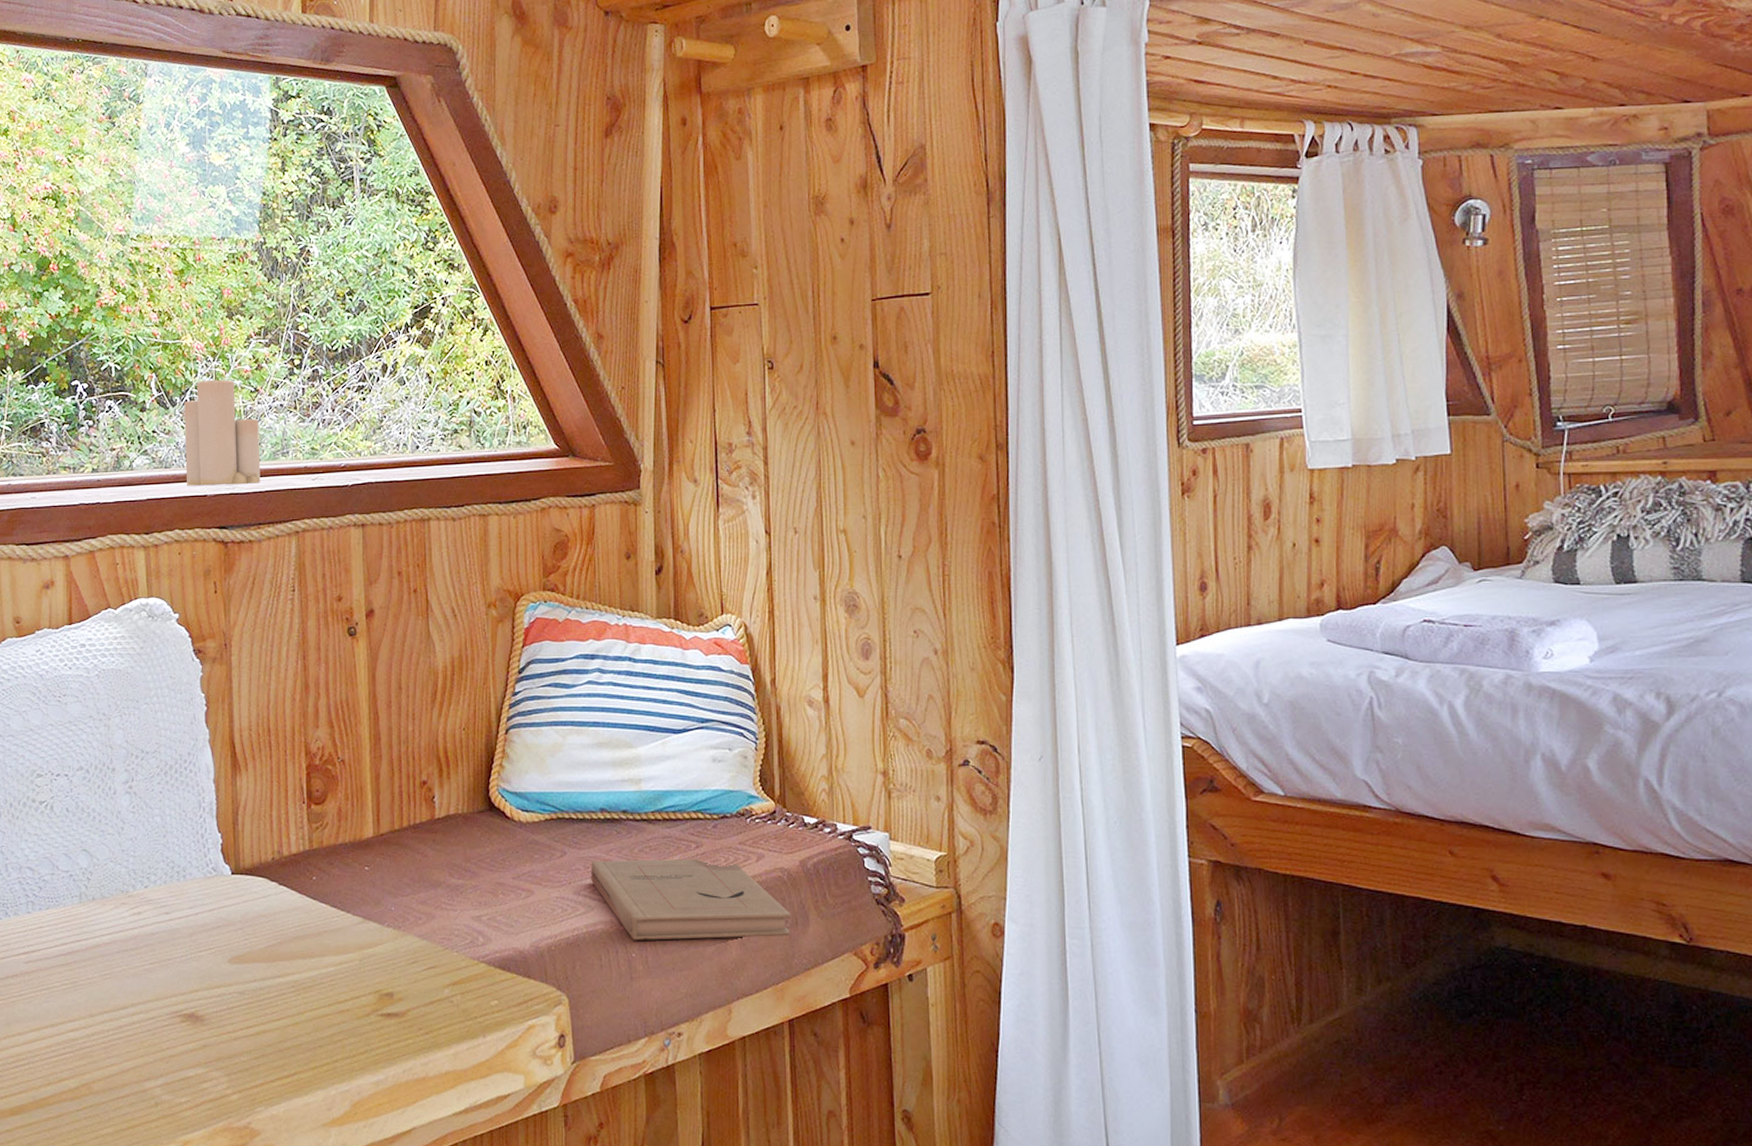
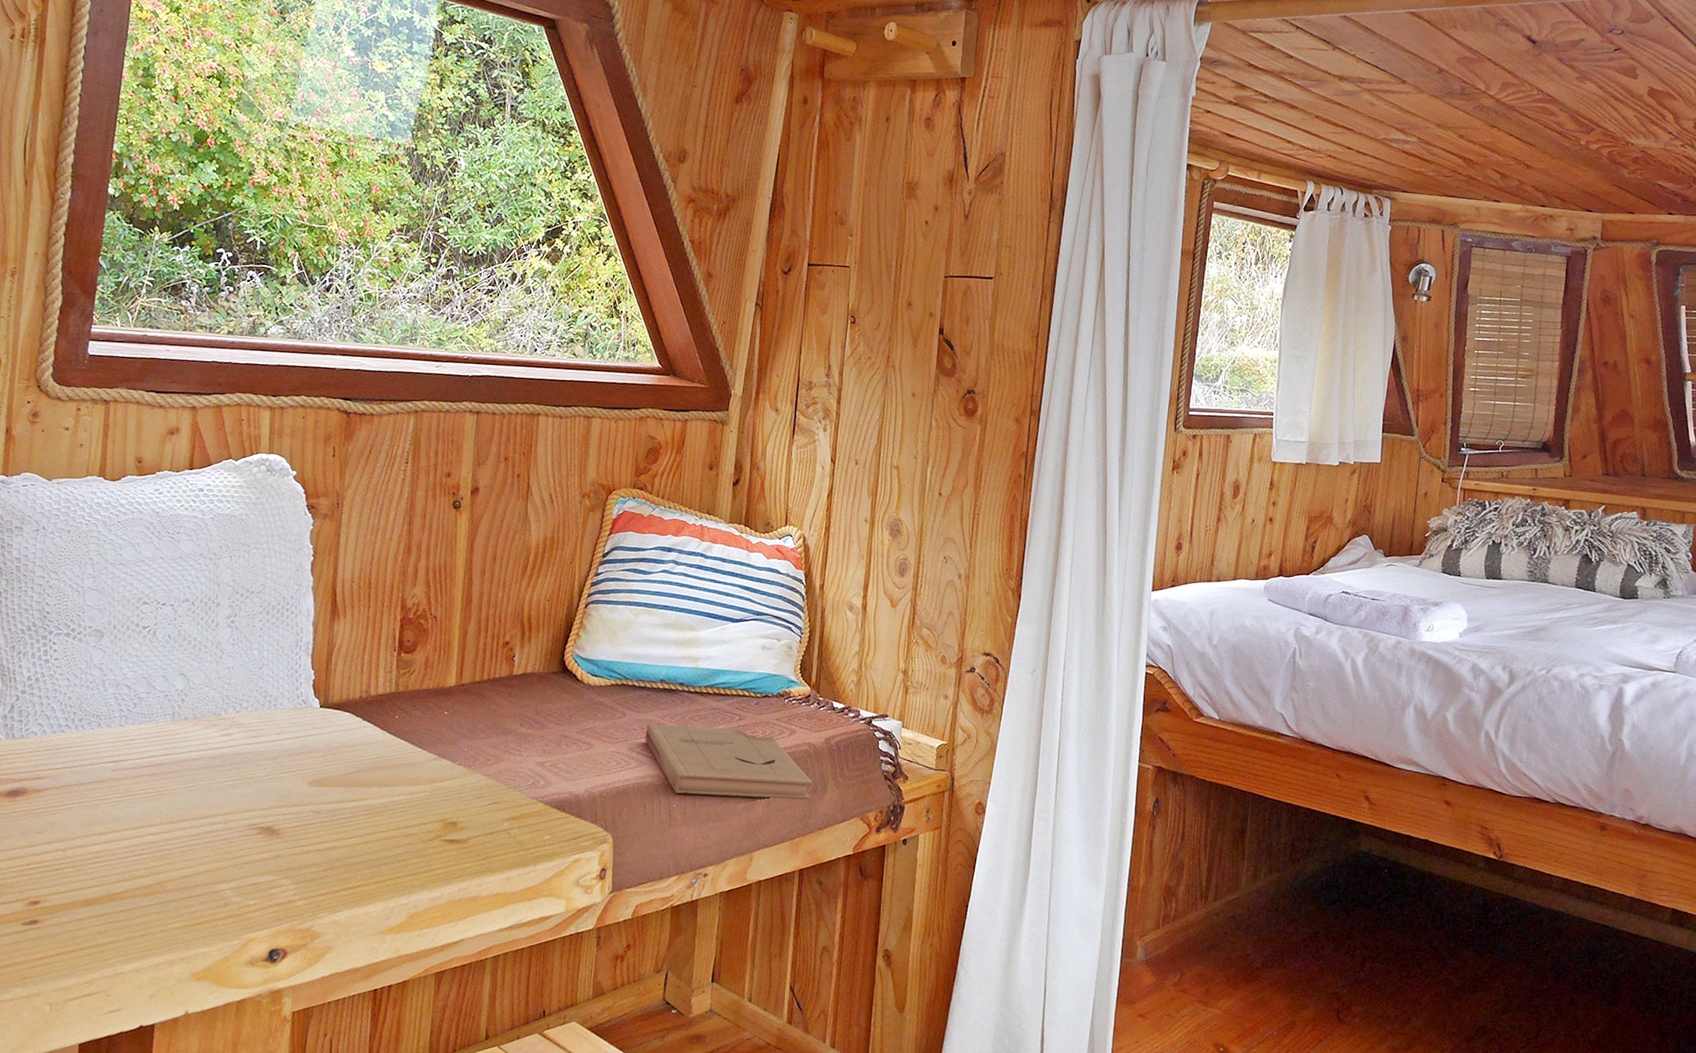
candle: present [184,369,261,486] -> none [317,256,392,364]

